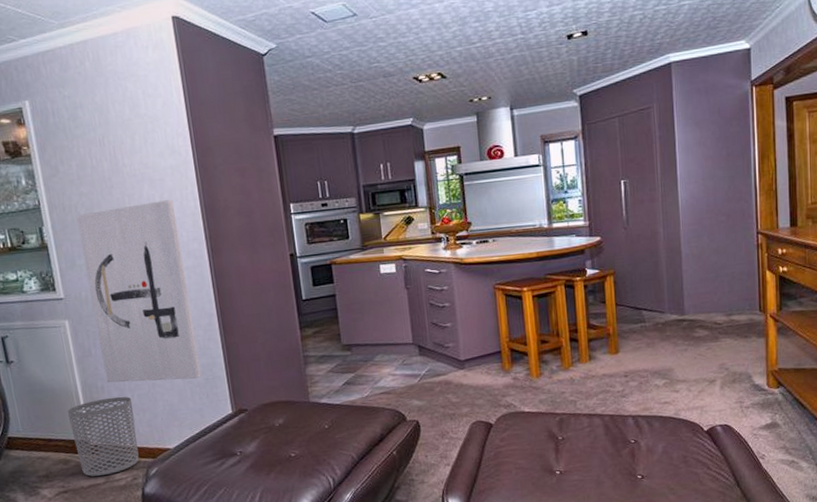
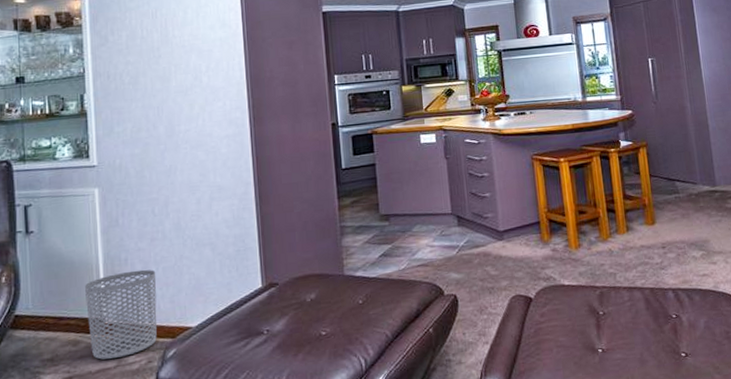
wall art: present [76,200,201,383] -> none [120,70,232,255]

